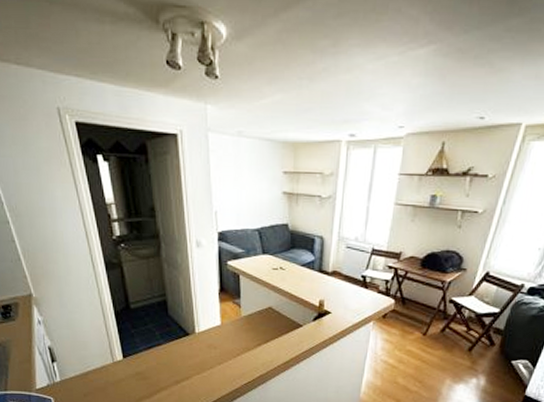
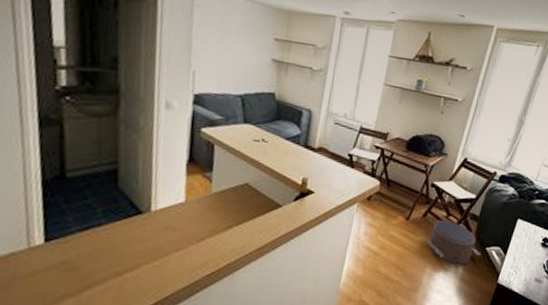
pouf: none [445,334,506,378] -> present [426,219,481,265]

